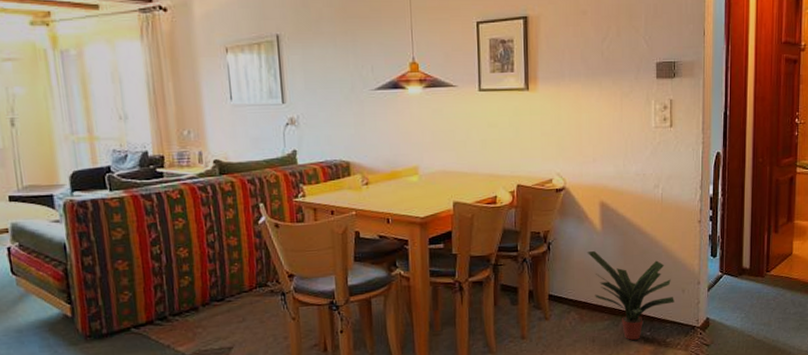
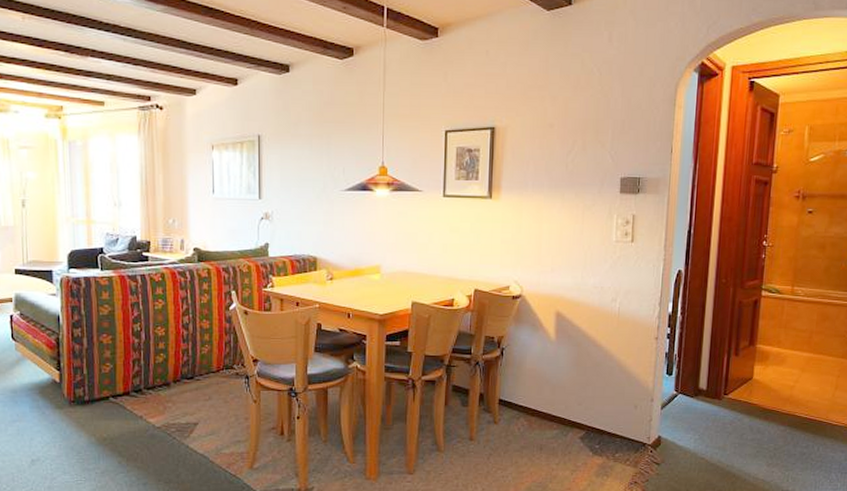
potted plant: present [587,251,674,340] -> none [539,360,626,451]

